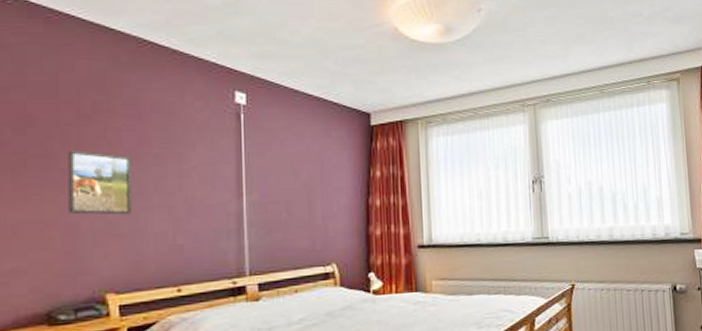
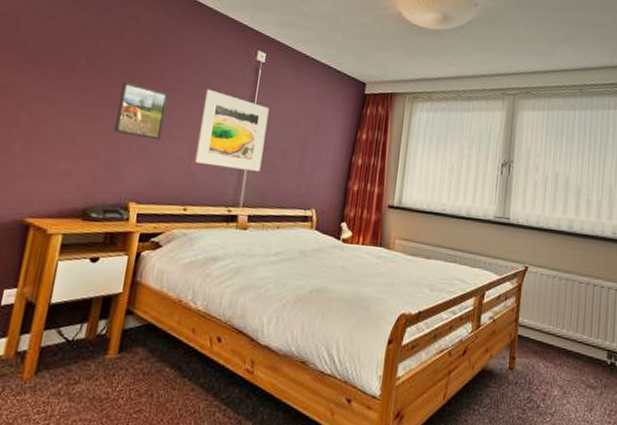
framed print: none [178,144,263,235] -> present [194,88,269,172]

